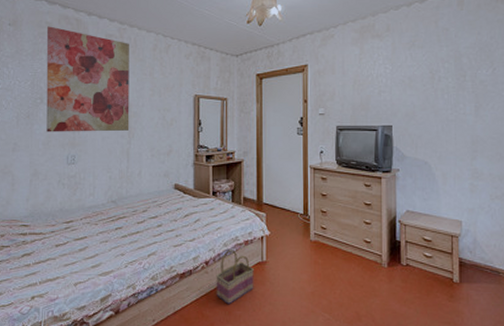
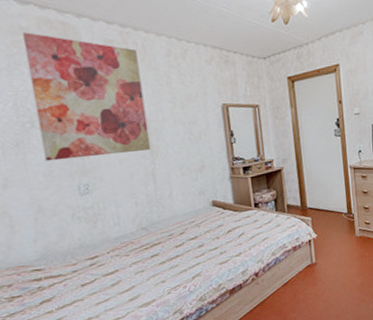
basket: present [216,250,254,305] -> none [267,257,307,310]

